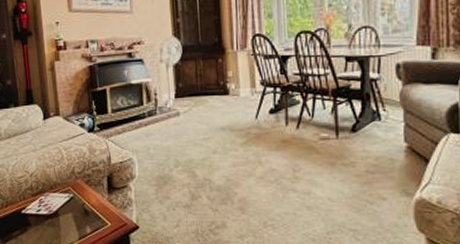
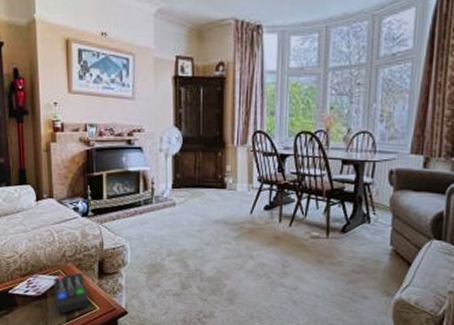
remote control: none [64,188,101,233] -> present [53,272,90,315]

